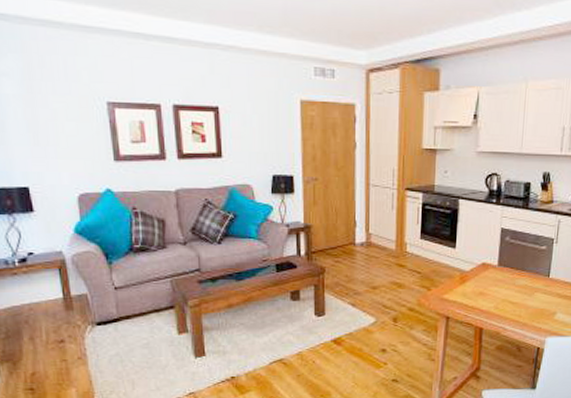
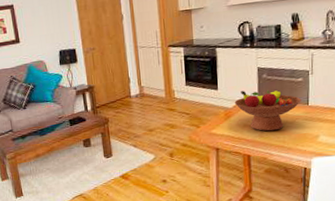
fruit bowl: none [472,253,543,303] -> present [234,90,301,132]

